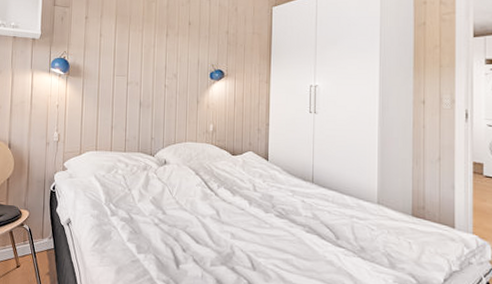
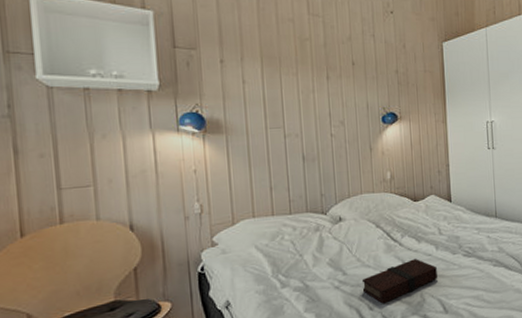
book: none [178,210,248,248] -> present [361,259,437,304]

